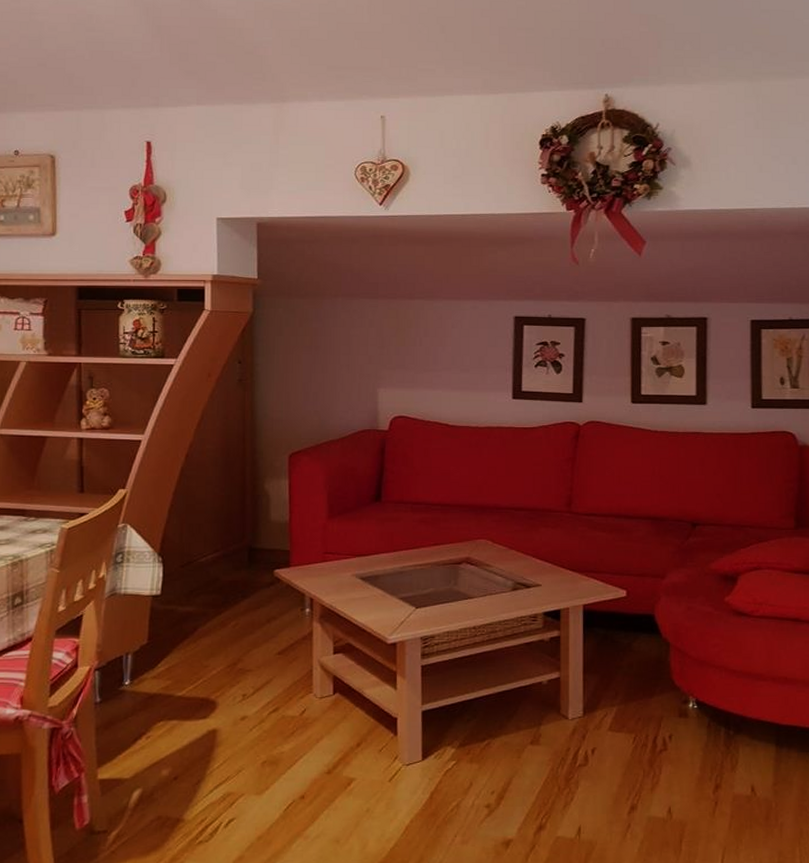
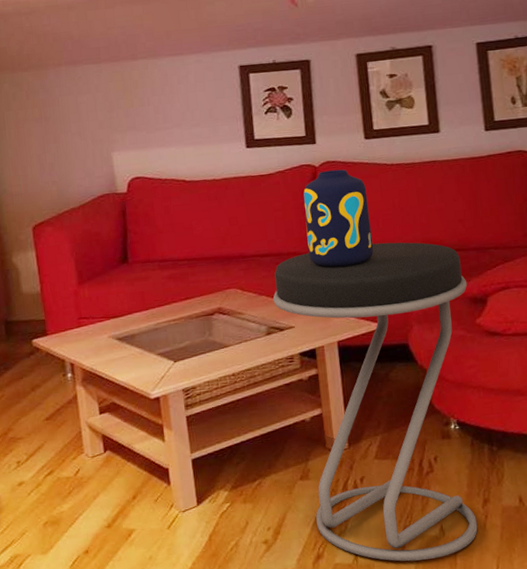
stool: none [522,509,720,842] -> present [272,242,478,562]
vase: none [564,431,628,530] -> present [303,169,374,268]

